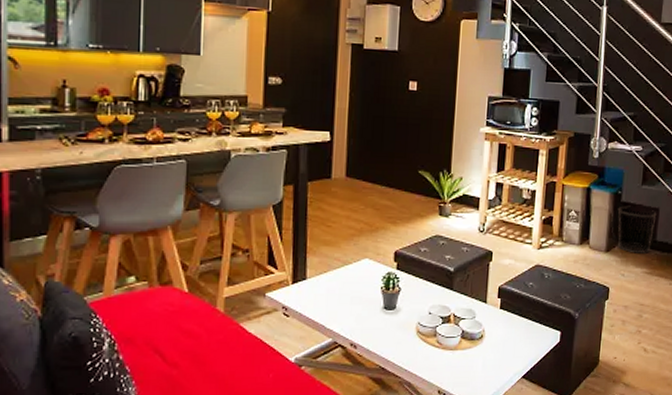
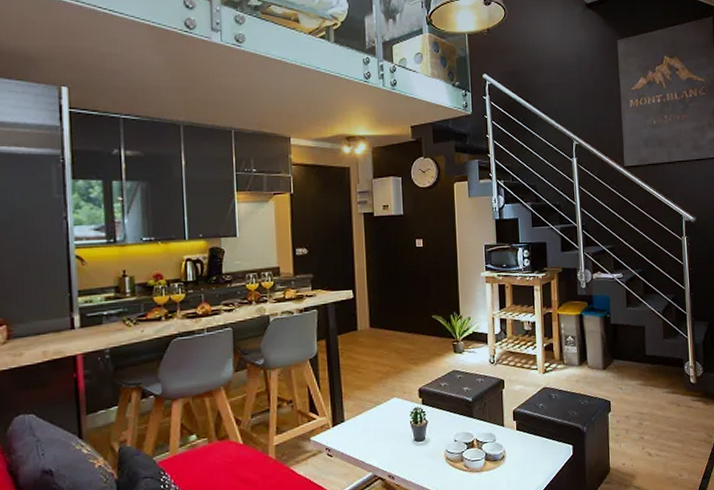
waste bin: present [617,205,657,253] -> none [608,326,643,368]

